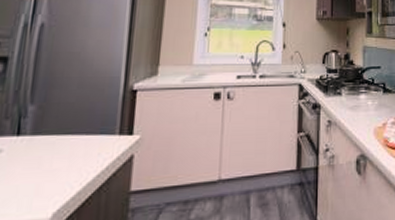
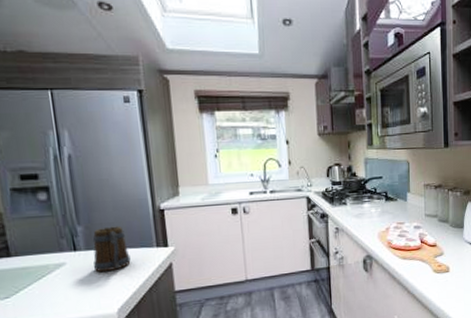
mug: none [35,107,85,164] -> present [92,226,131,273]

